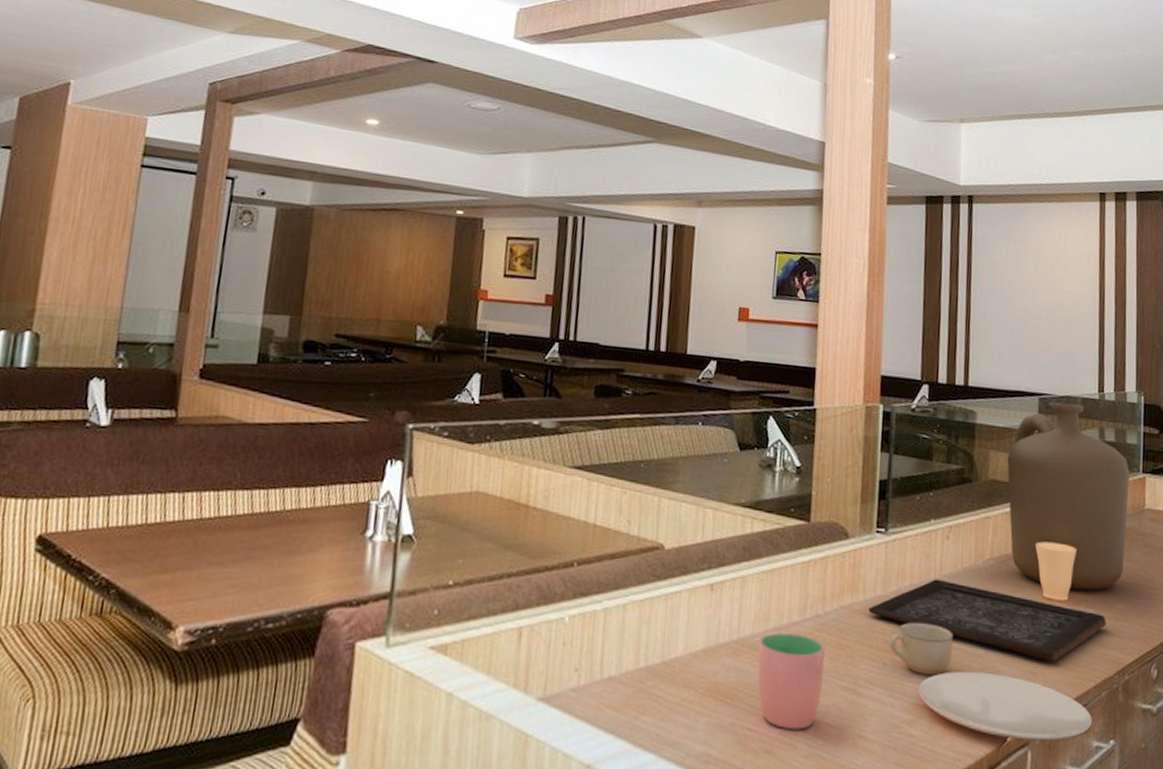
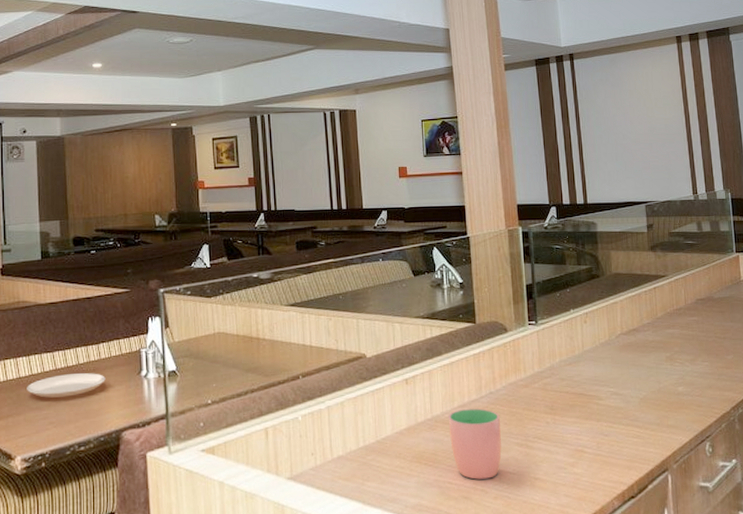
plate: none [208,521,317,553] -> present [27,373,105,398]
tray: present [868,579,1106,662] -> none [530,354,720,406]
cup: present [889,622,954,675] -> none [549,389,600,427]
plate: present [918,671,1092,742] -> none [576,419,717,468]
water jug: present [1007,402,1130,591] -> none [625,206,729,349]
cup: present [1035,541,1077,601] -> none [656,315,690,359]

